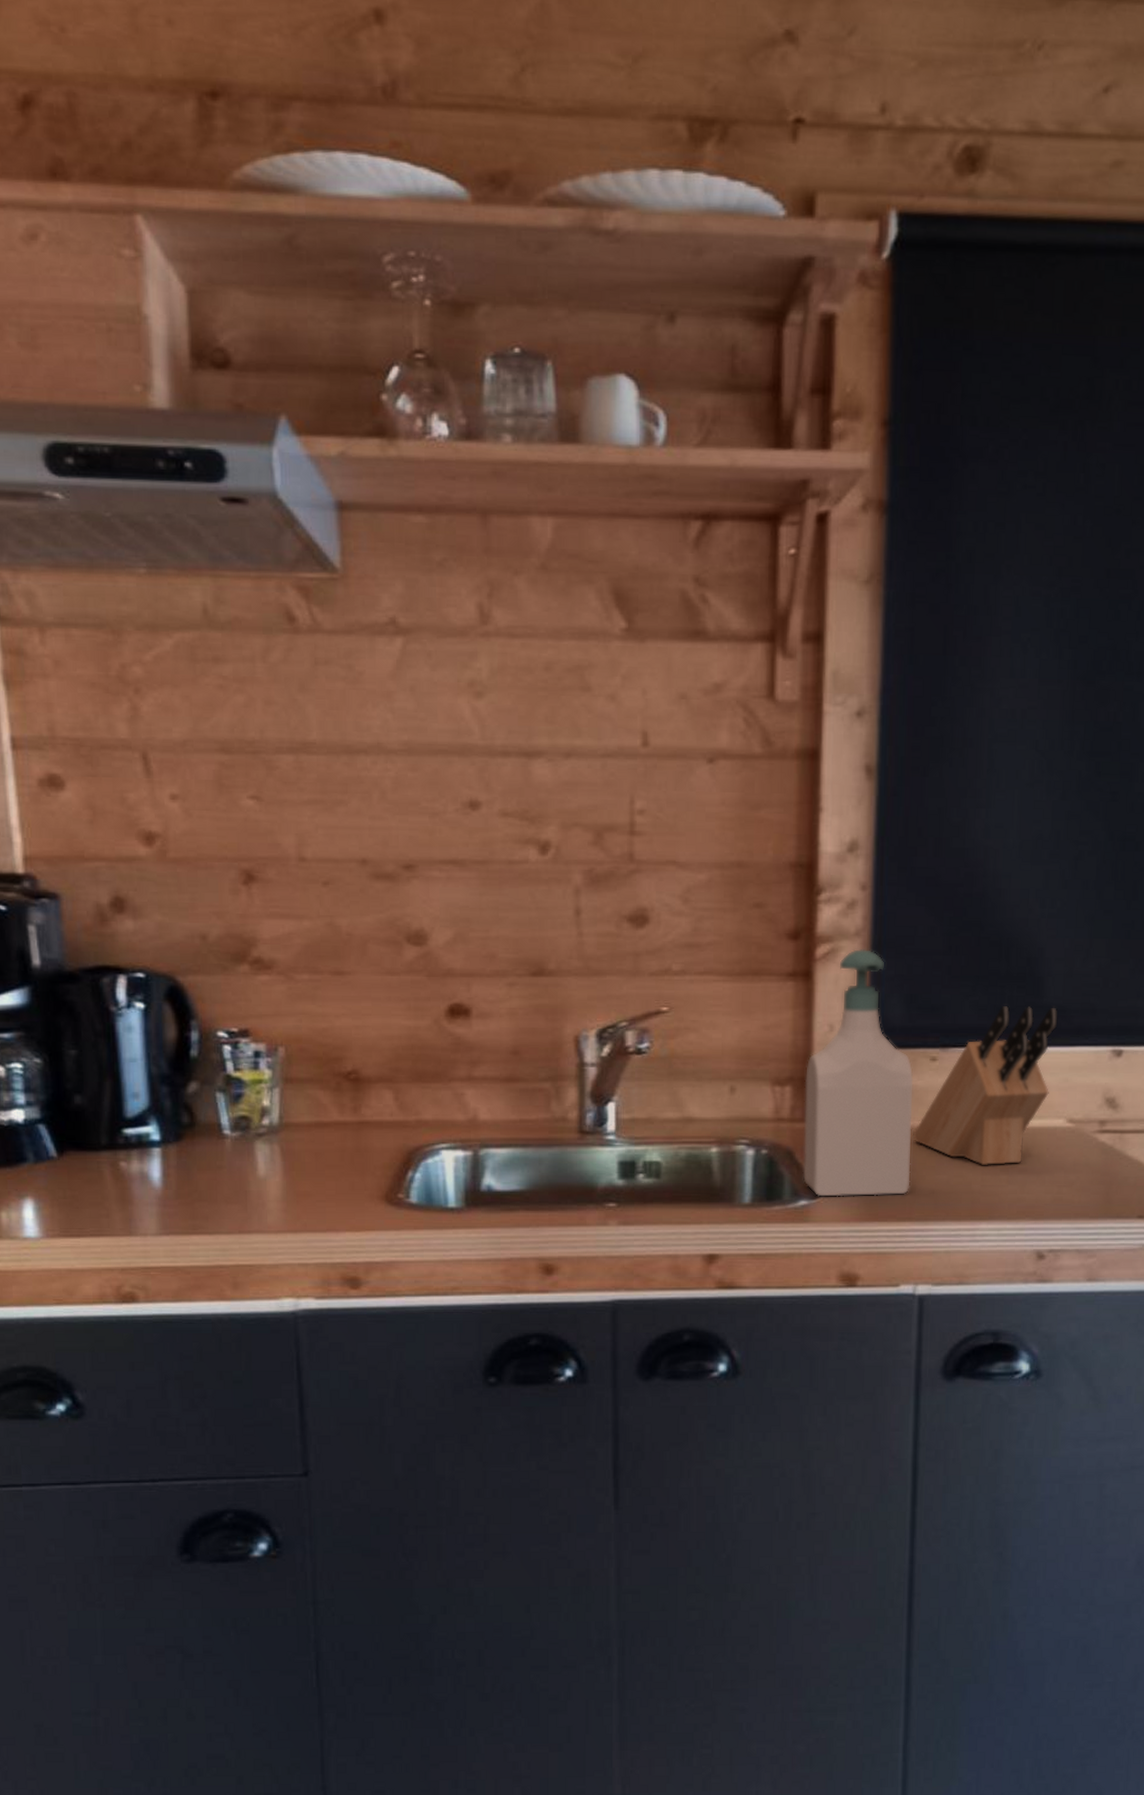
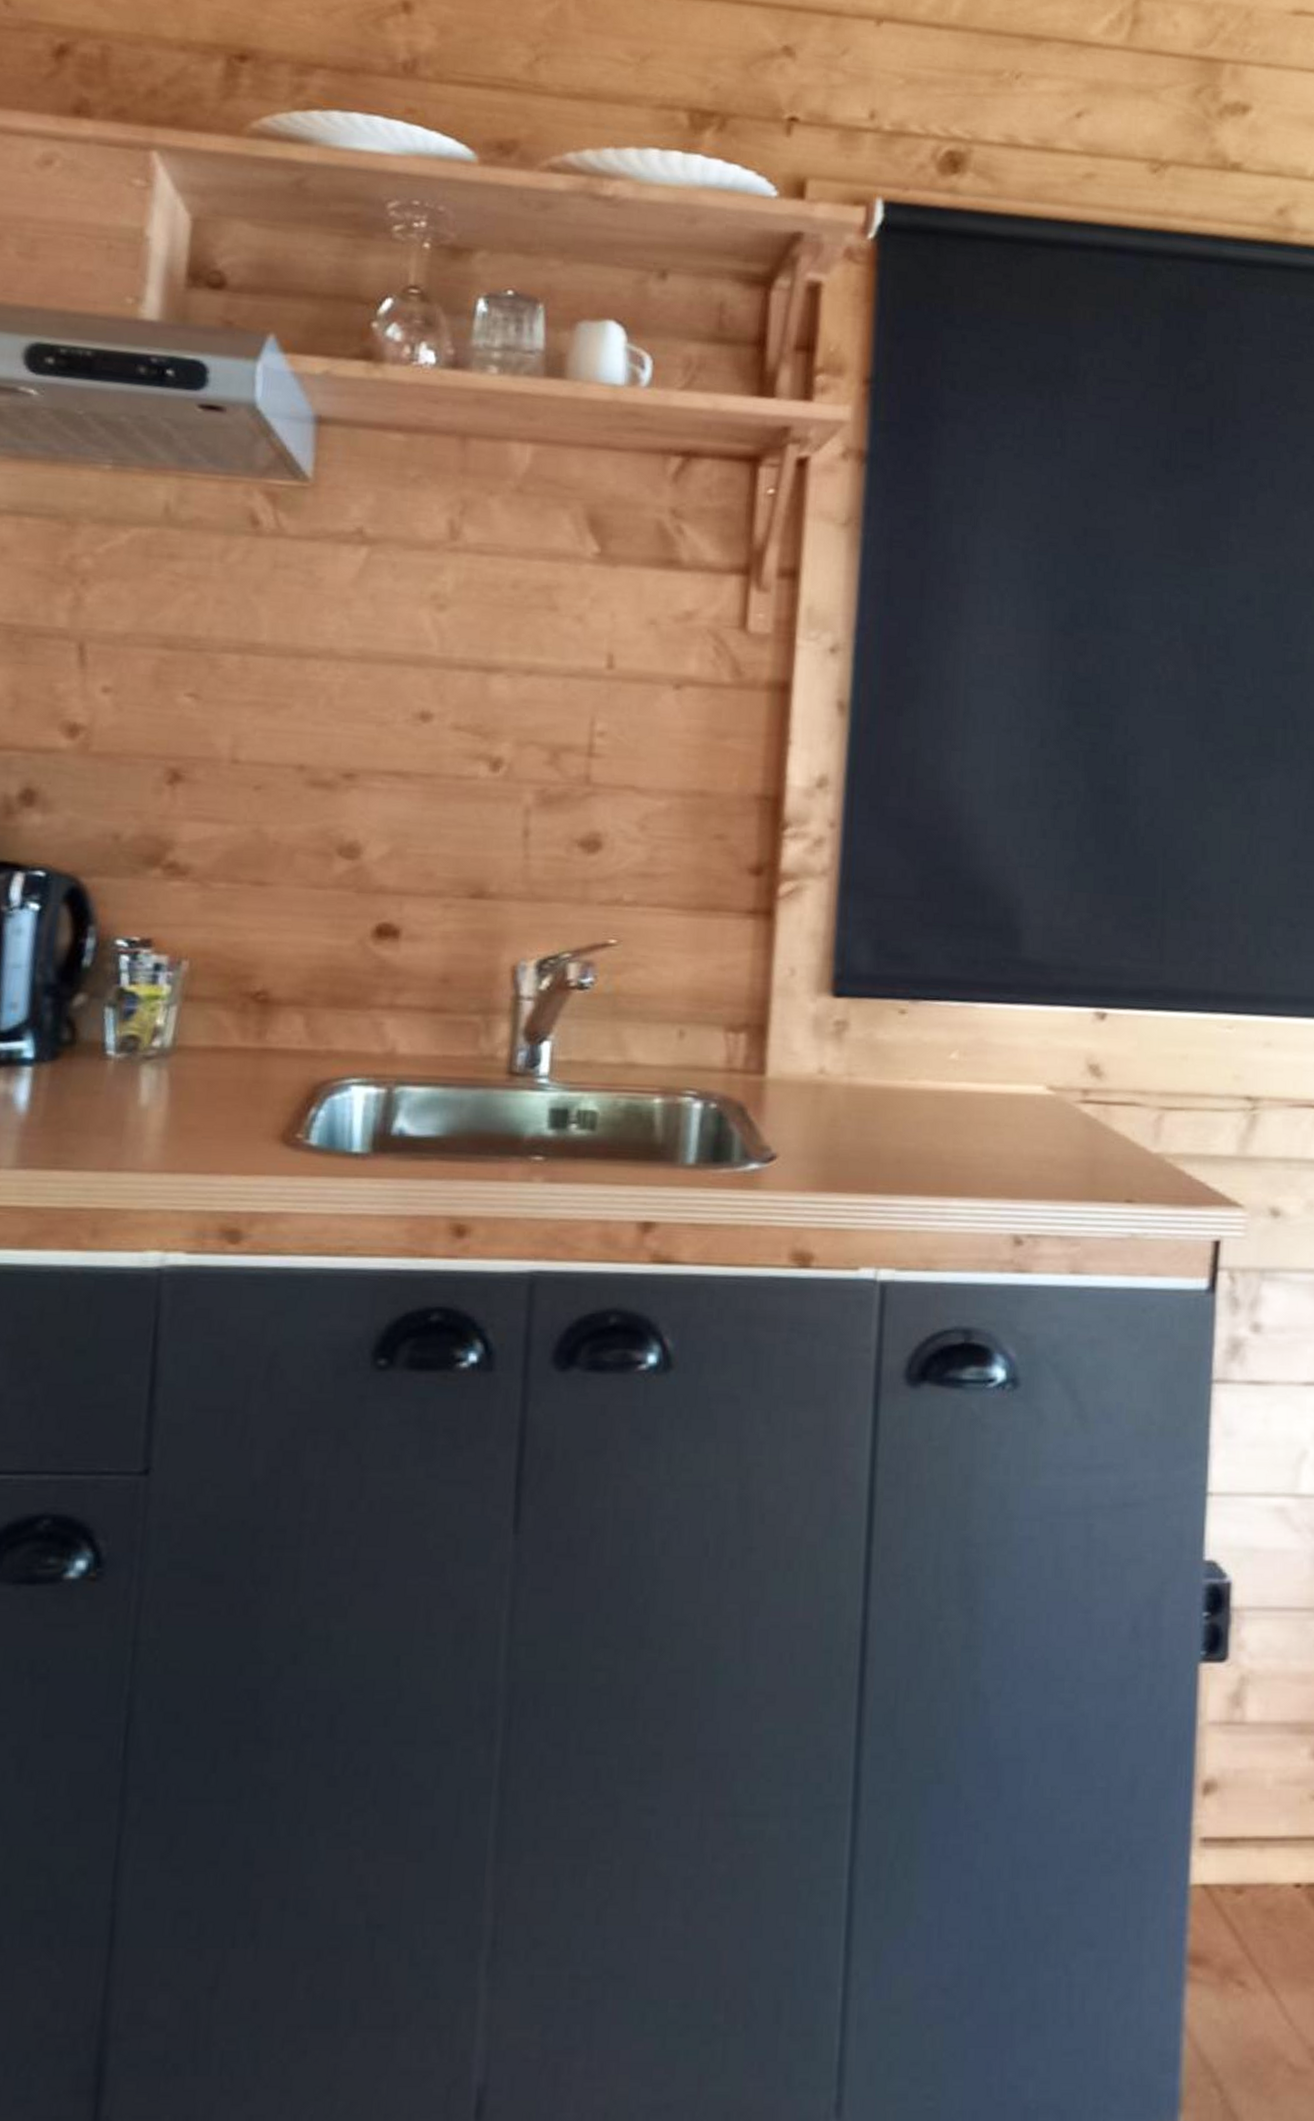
soap bottle: present [803,948,914,1197] -> none [755,888,881,1163]
knife block: present [912,1006,1058,1165] -> none [877,958,1037,1134]

